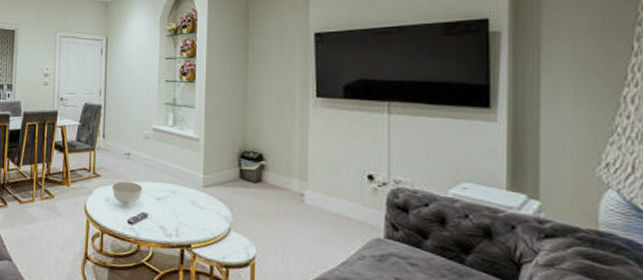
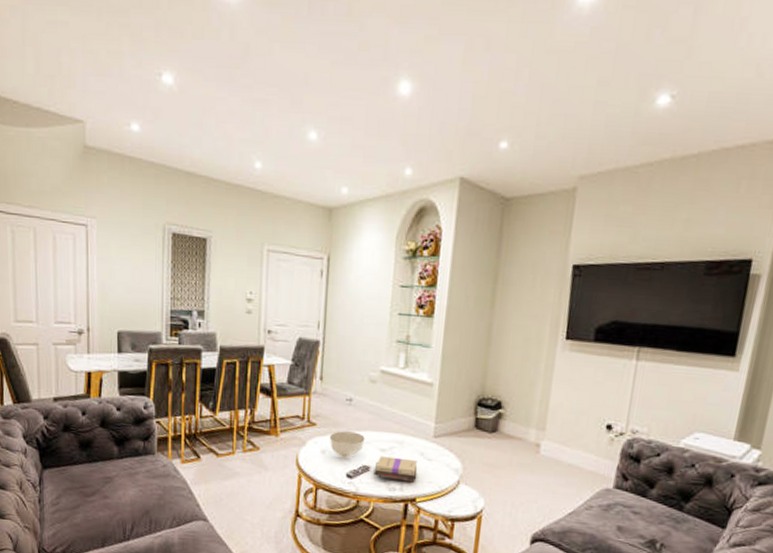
books: none [151,204,191,230] -> present [374,456,418,483]

